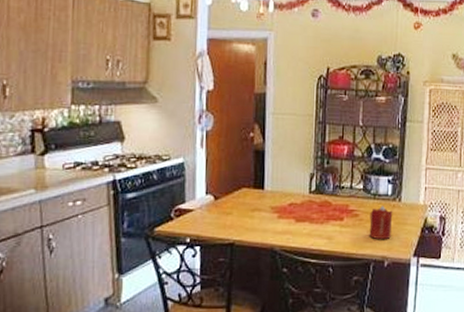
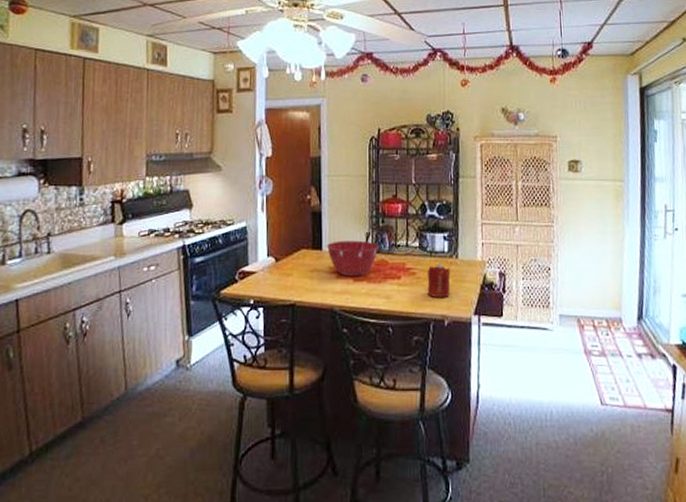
mixing bowl: none [269,180,323,217] -> present [327,240,379,277]

